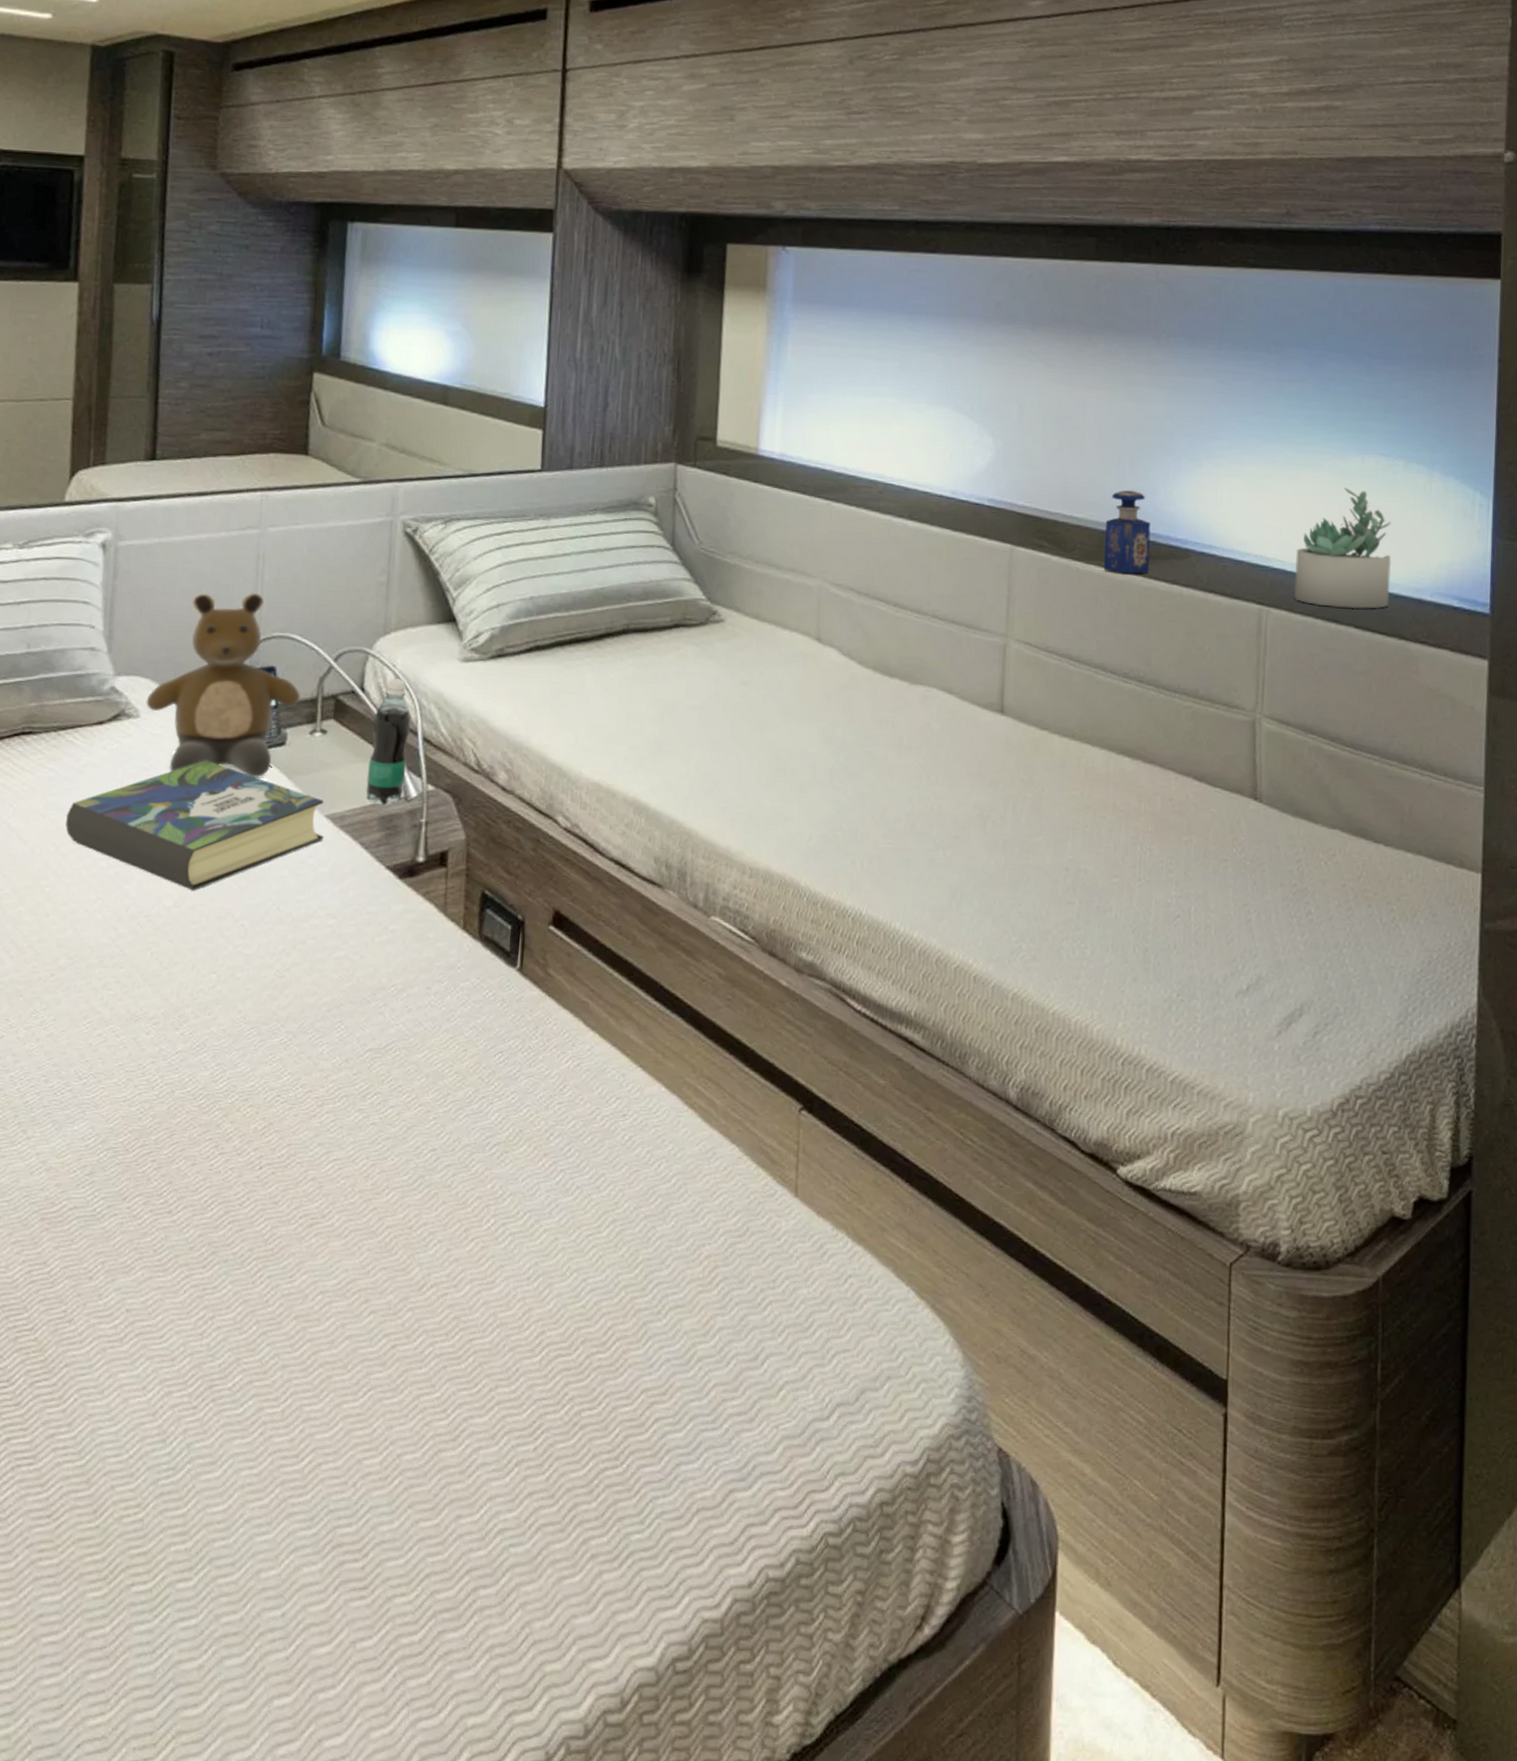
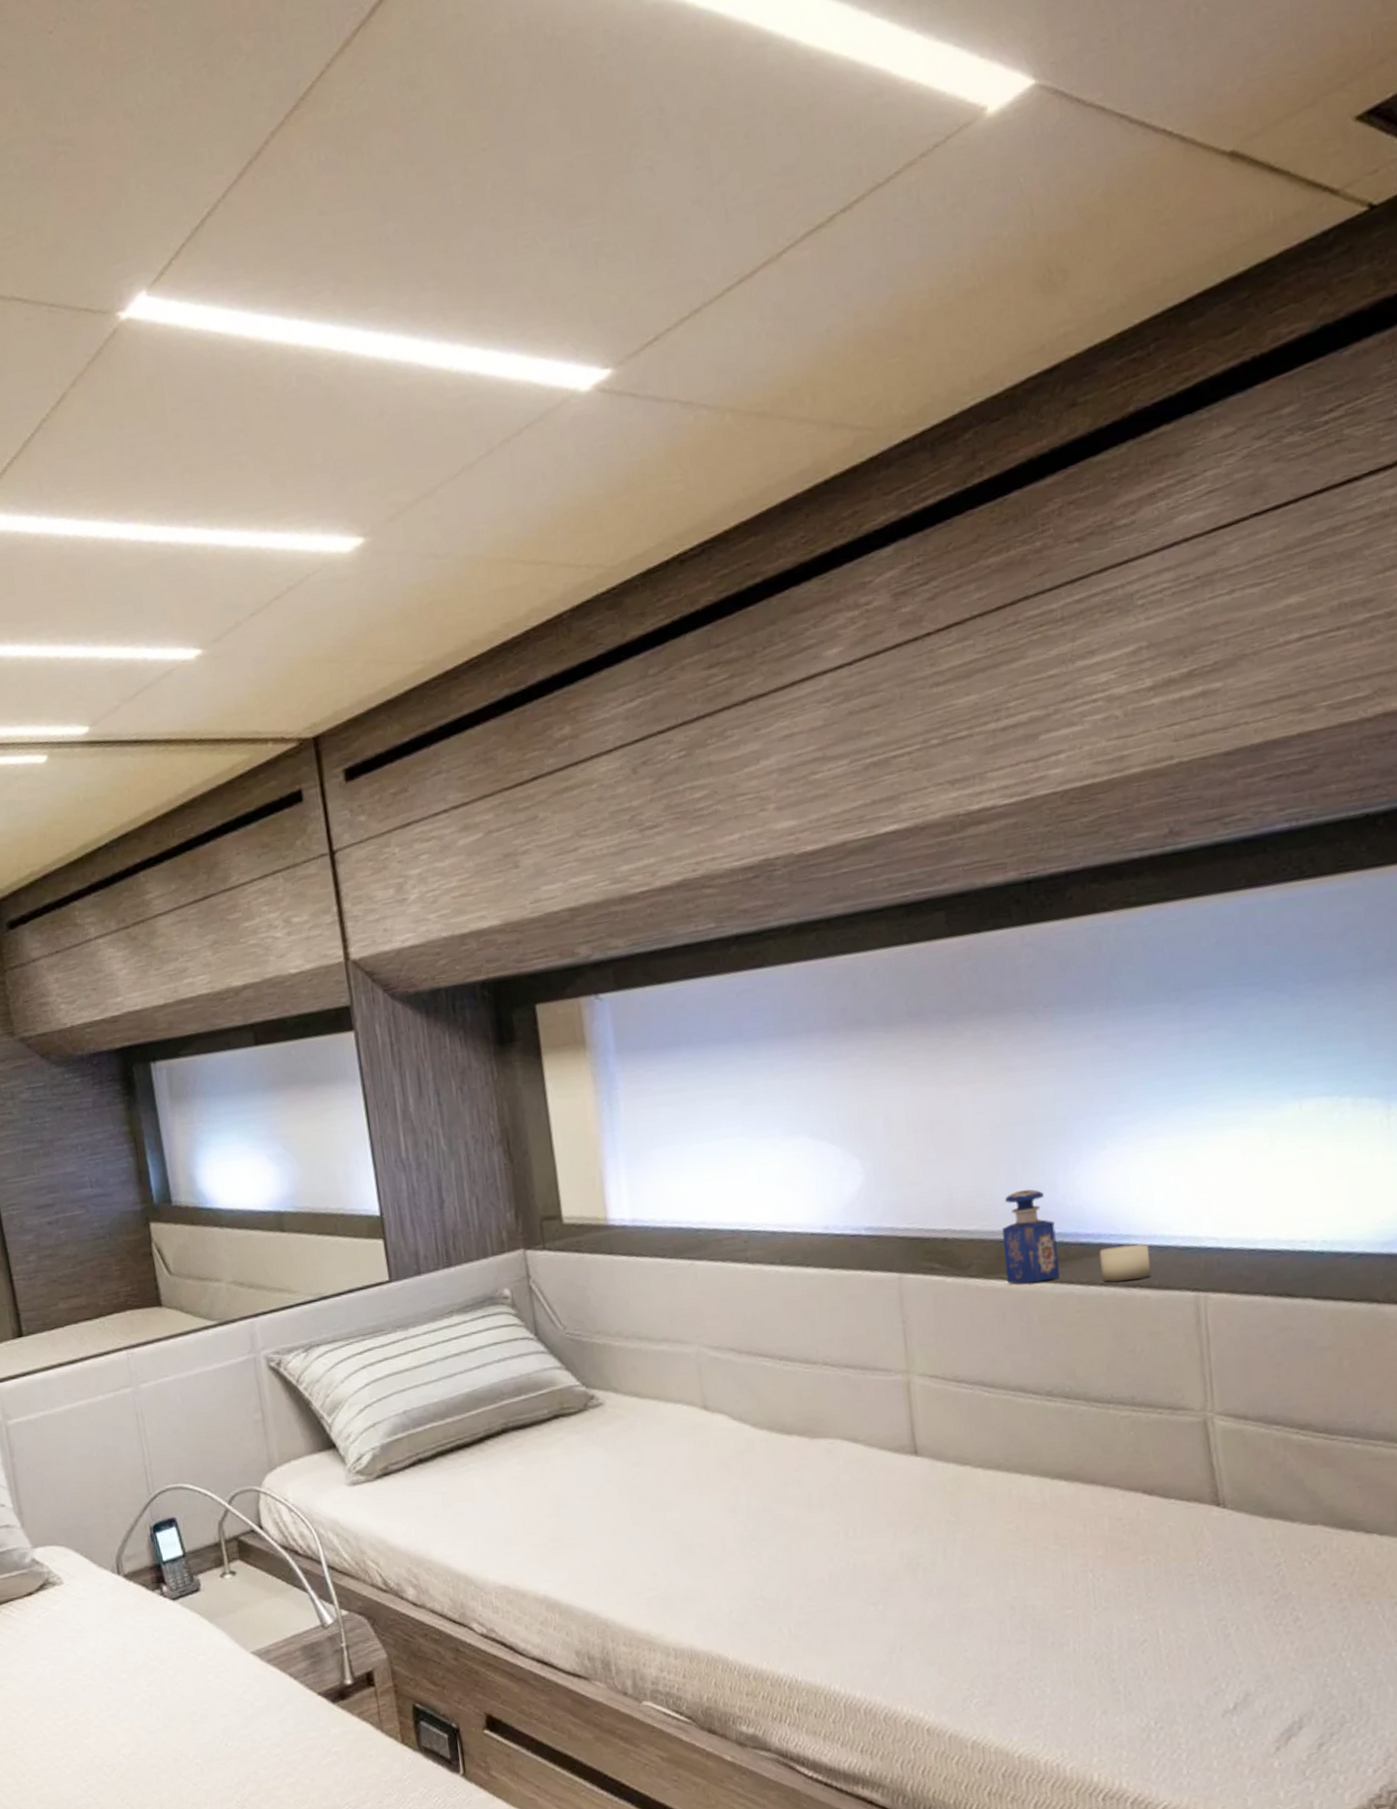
book: present [65,760,324,891] -> none [19,1615,254,1738]
bear: present [146,592,300,777] -> none [65,1449,204,1630]
bottle: present [366,678,411,805] -> none [276,1511,319,1636]
candle: none [1183,553,1227,586] -> present [1099,1244,1151,1282]
succulent plant: present [1294,487,1392,609] -> none [1231,1140,1353,1281]

